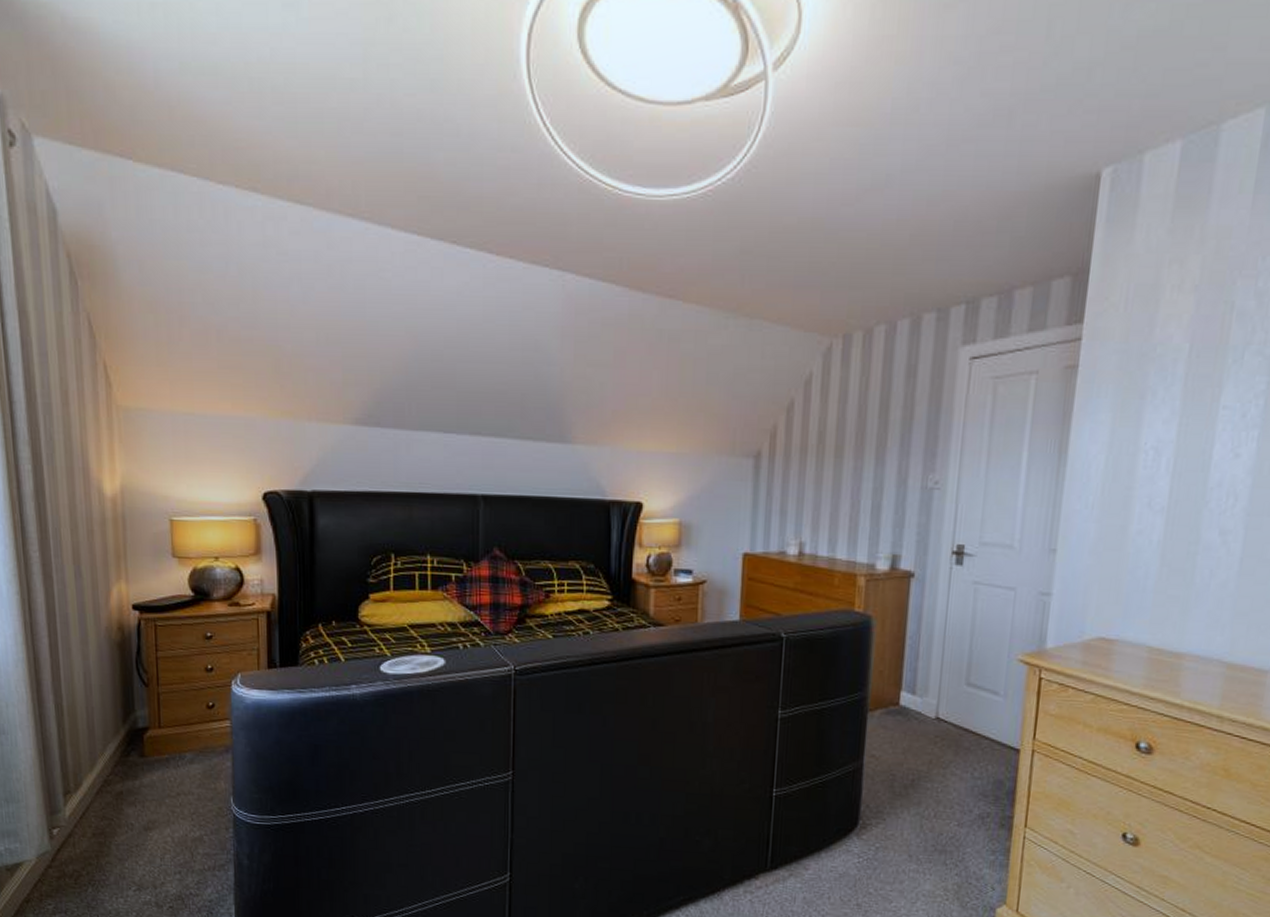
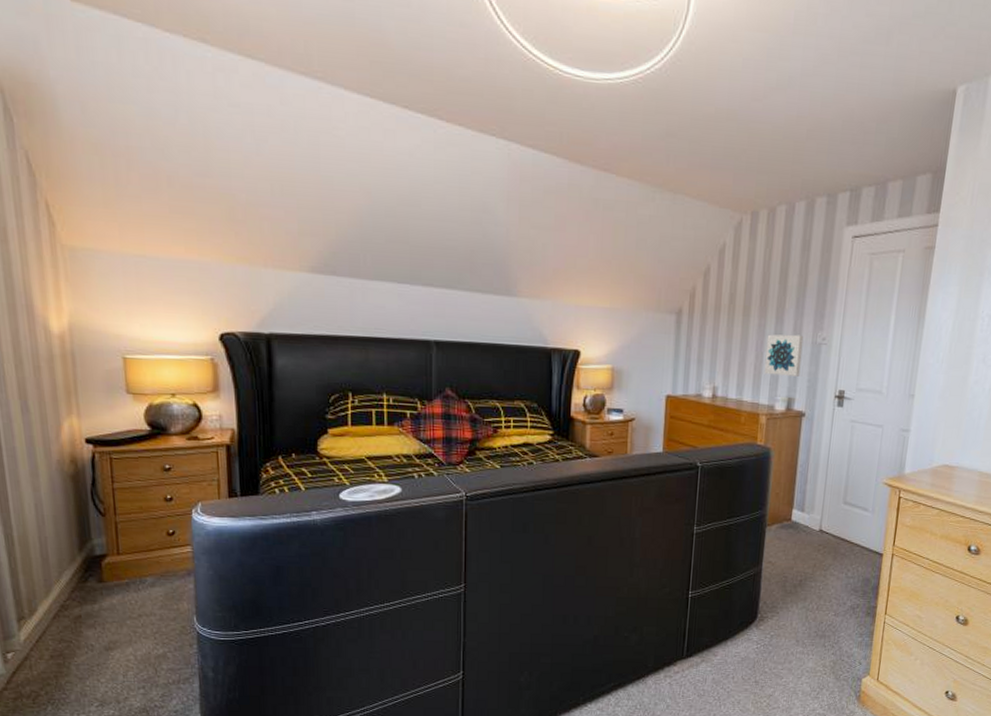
wall art: none [861,478,911,529] -> present [764,334,804,377]

